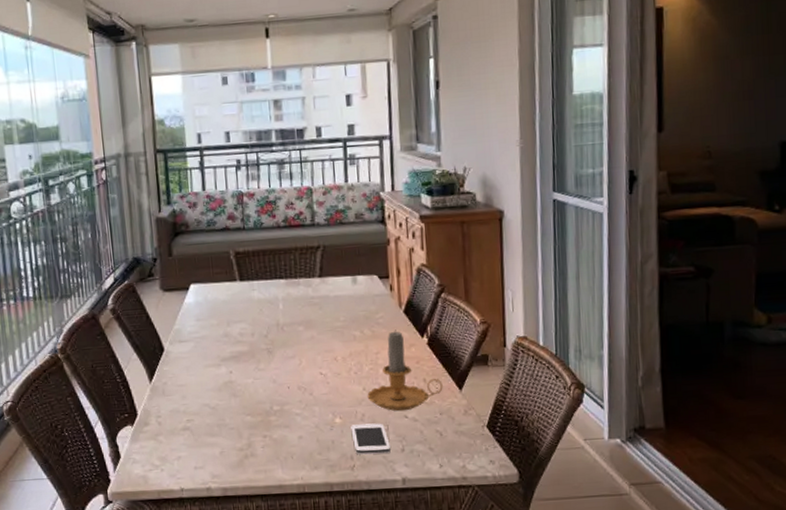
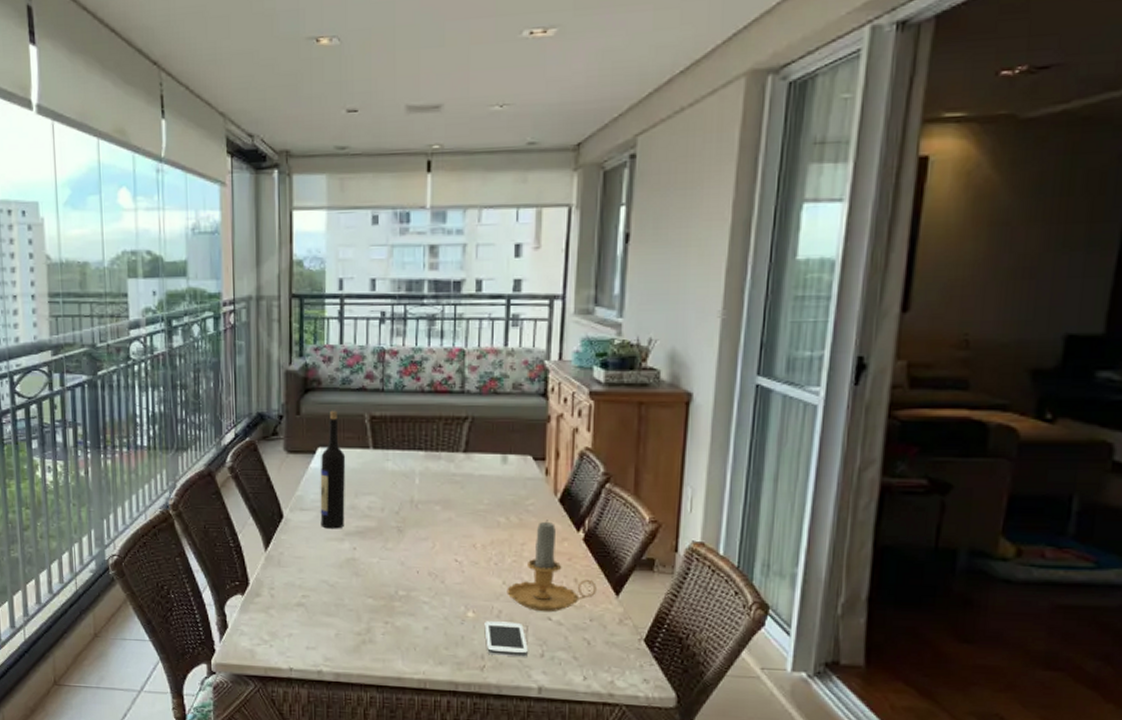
wine bottle: none [194,249,220,357] -> present [320,410,346,529]

